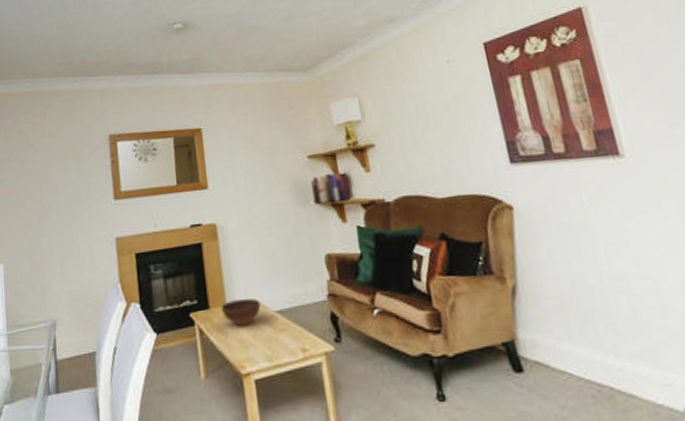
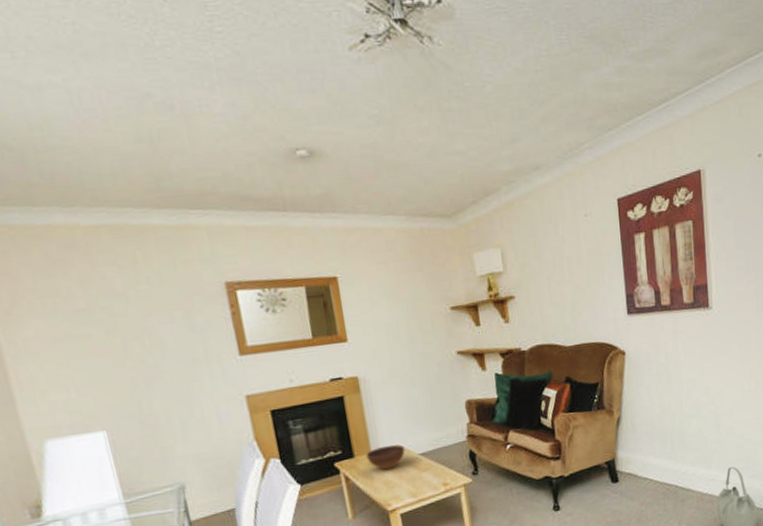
books: present [311,172,350,204] -> none [453,323,490,354]

